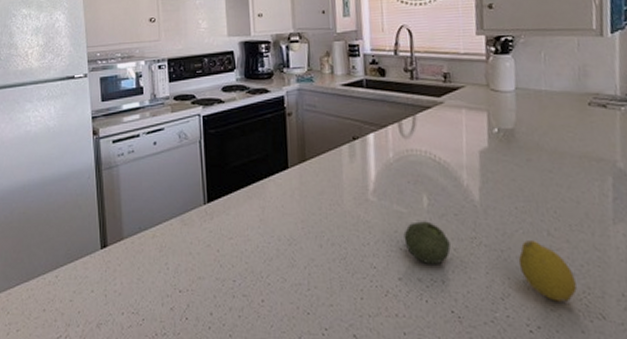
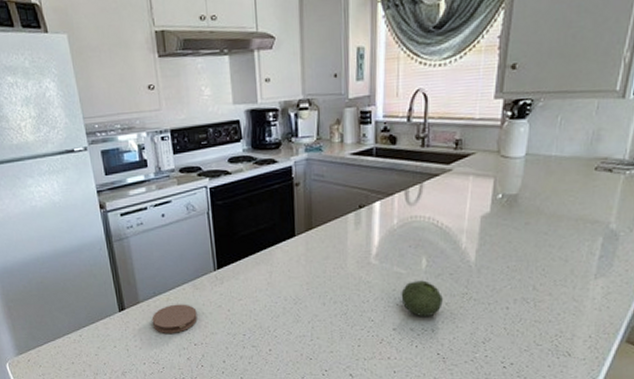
coaster: none [135,241,184,277] -> present [151,304,198,333]
fruit: present [518,241,577,302] -> none [502,294,550,343]

